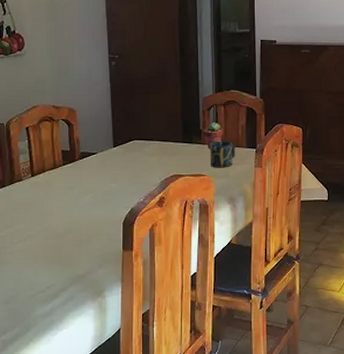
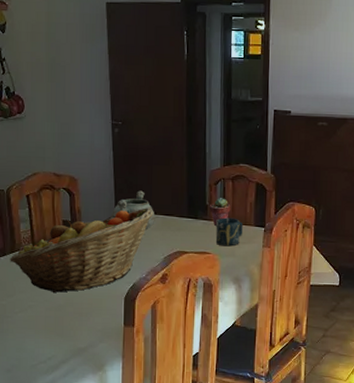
fruit basket: none [9,135,149,222] -> present [10,208,153,293]
bowl: none [110,119,152,155] -> present [112,190,155,229]

